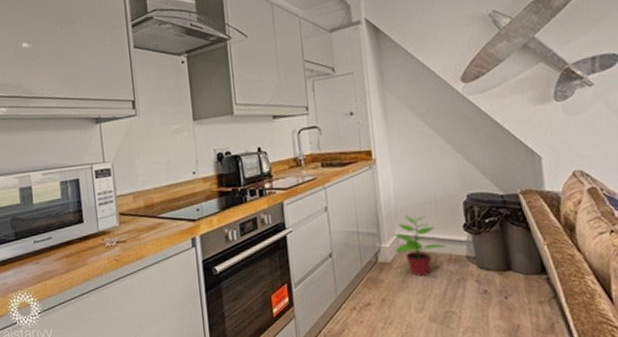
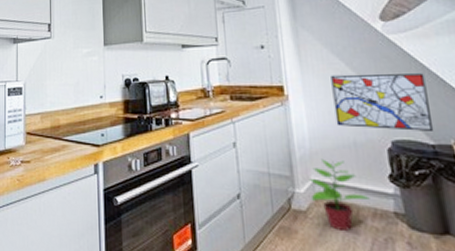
wall art: none [415,131,504,185] -> present [330,73,434,131]

